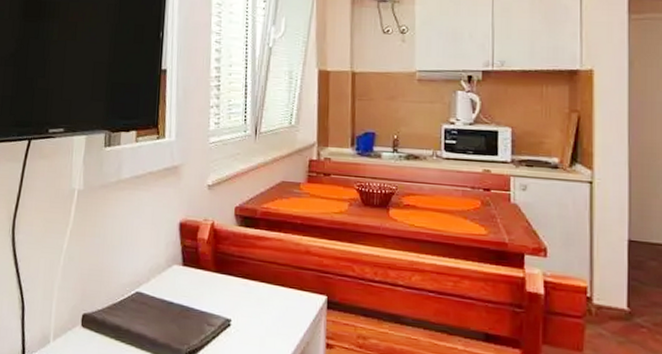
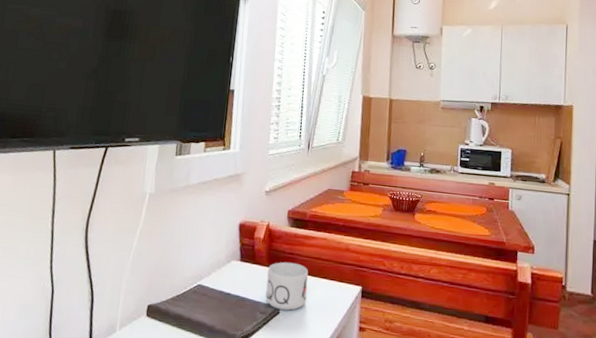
mug: none [213,266,263,323] -> present [265,262,309,311]

